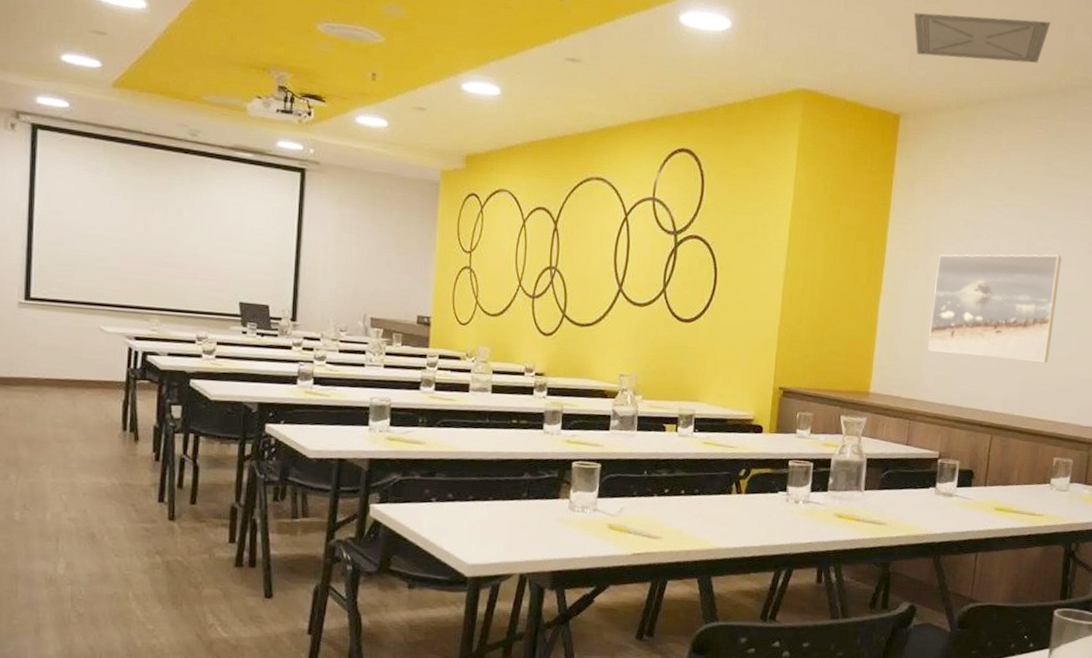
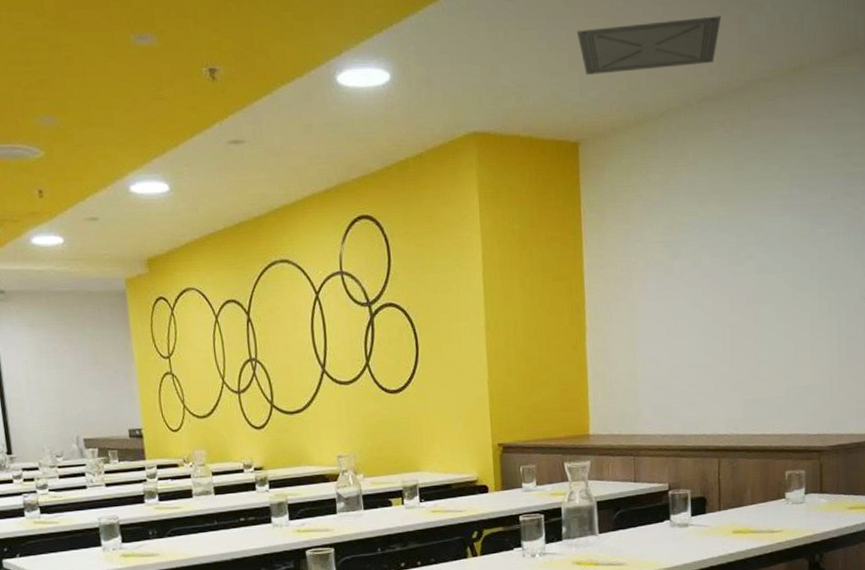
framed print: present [928,254,1062,362] -> none [639,262,767,383]

